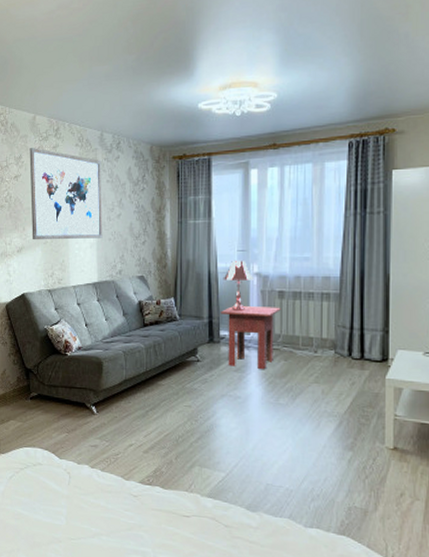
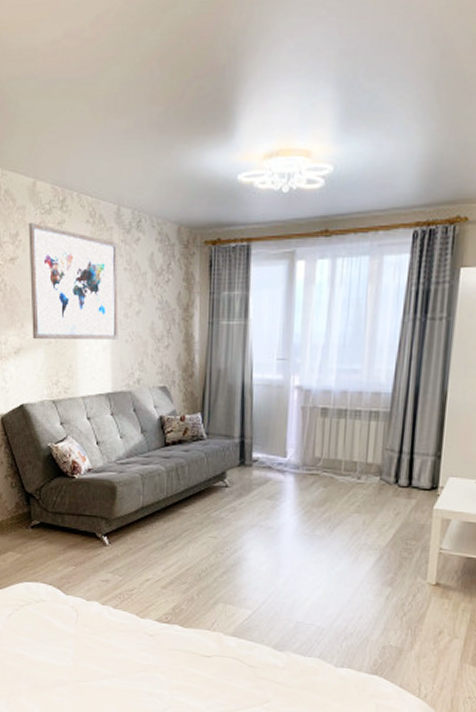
side table: present [220,305,281,370] -> none [253,423,323,498]
table lamp: present [223,261,254,312] -> none [258,371,294,431]

